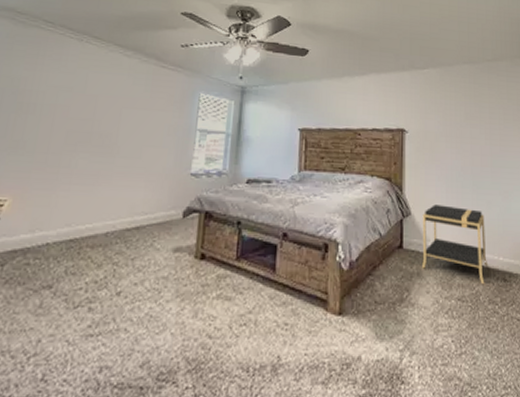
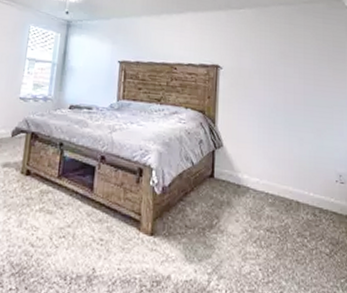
nightstand: present [421,204,489,284] -> none [231,138,299,217]

